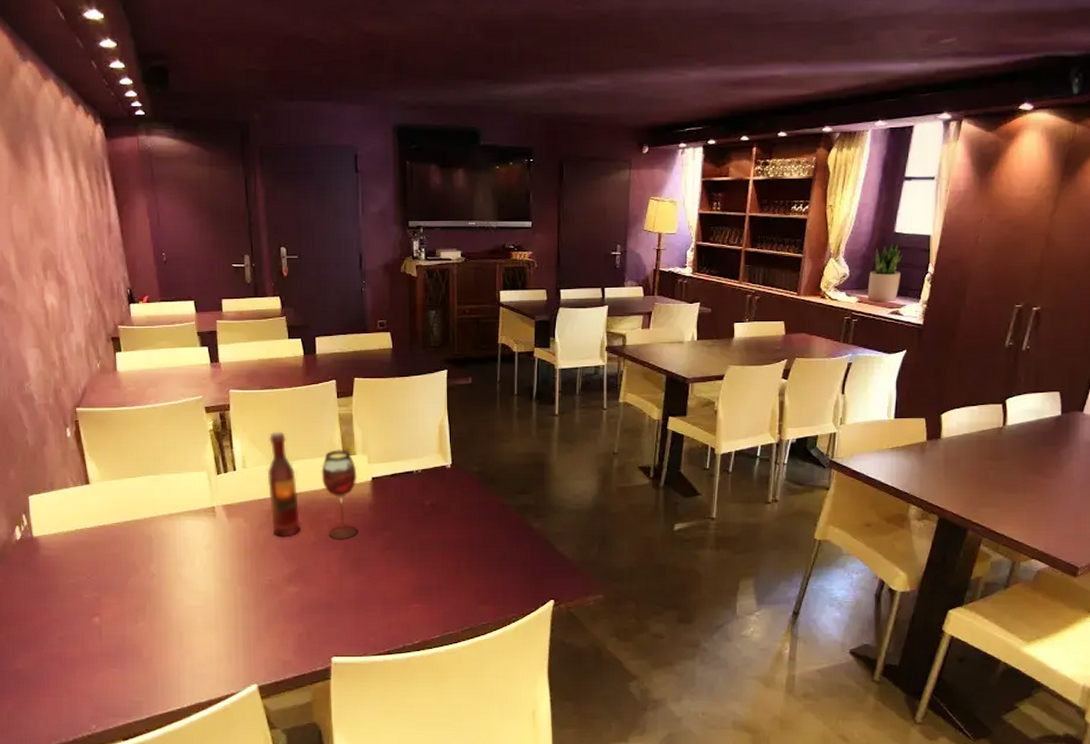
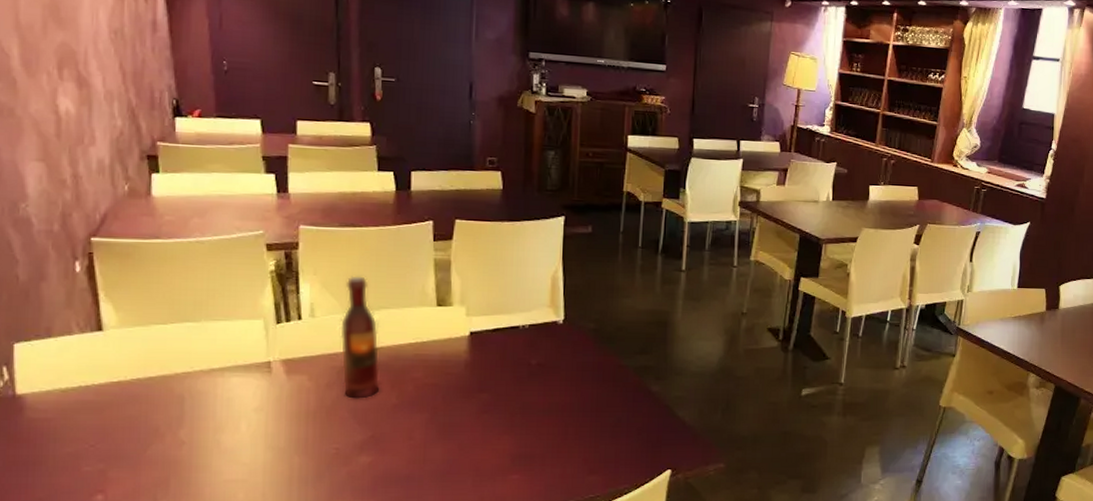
wineglass: present [321,450,358,540] -> none [408,299,453,402]
planter: present [867,243,902,303] -> none [996,118,1029,175]

